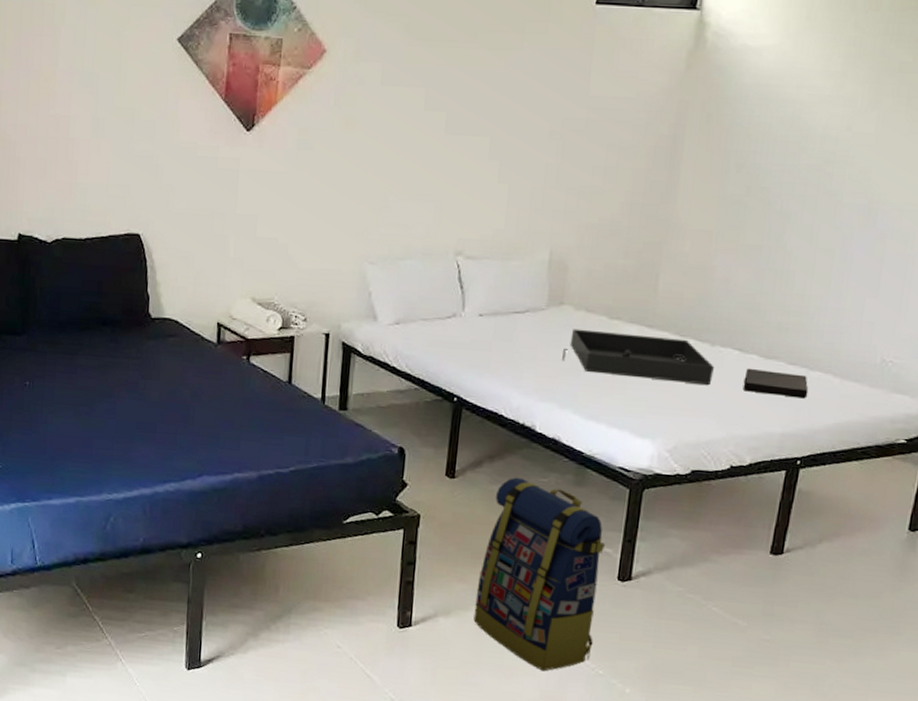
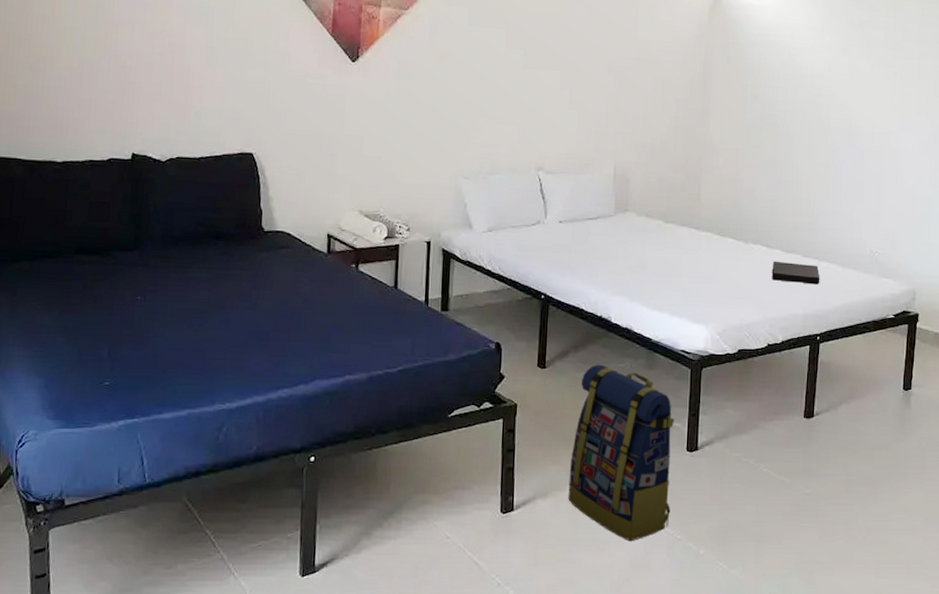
tray: present [562,328,714,386] -> none [630,232,748,277]

